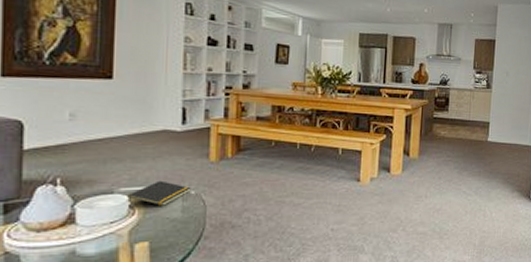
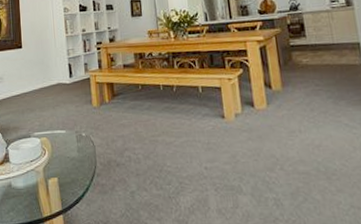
notepad: present [127,180,191,206] -> none [39,125,82,147]

